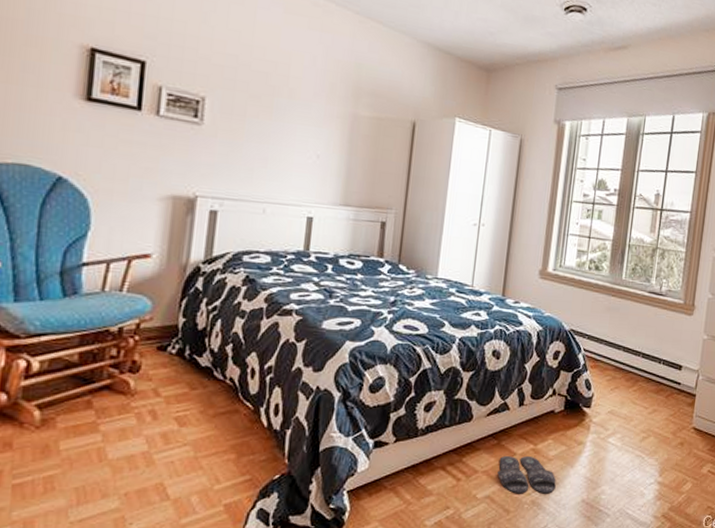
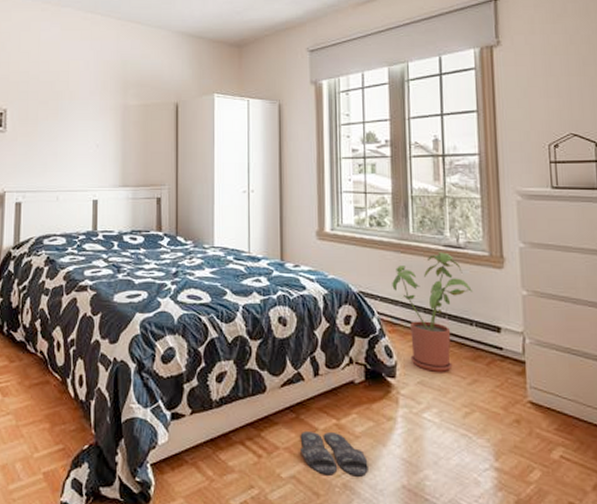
house plant: none [600,298,666,403] -> present [392,252,474,372]

